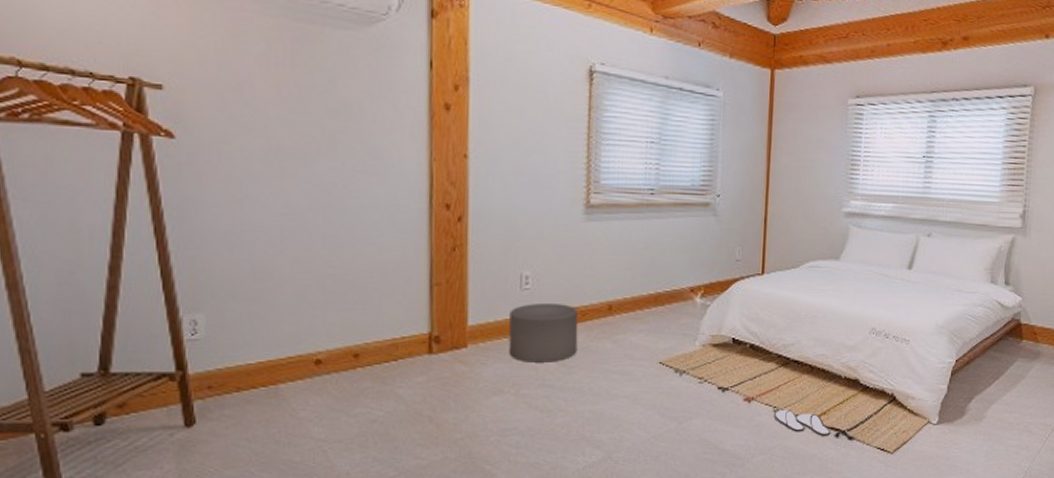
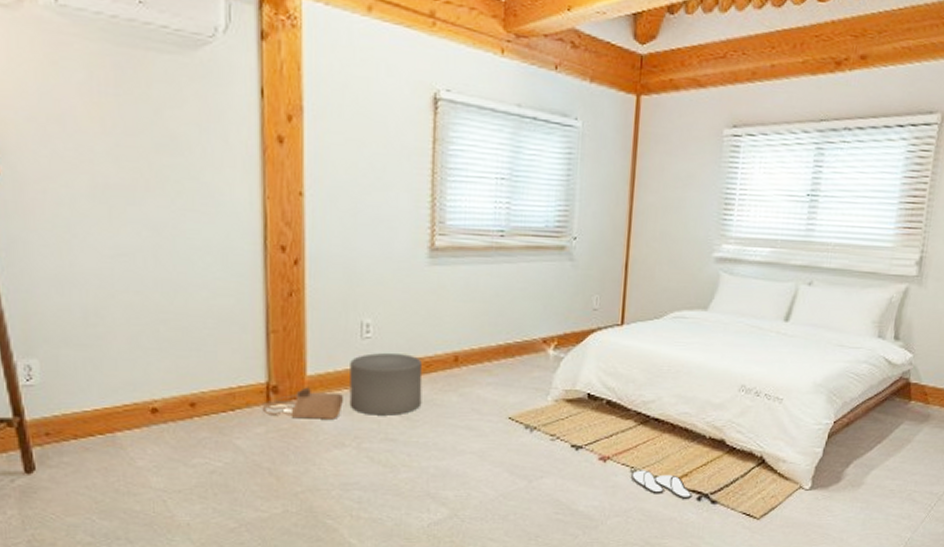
tote bag: none [424,337,502,367] -> present [261,387,343,419]

